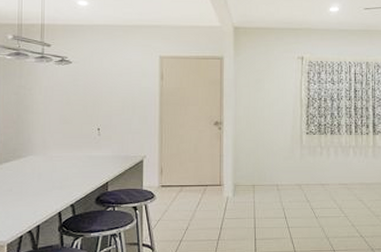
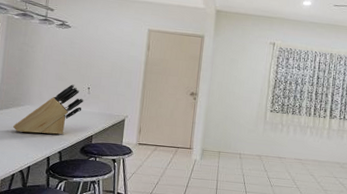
knife block: none [15,126,95,188] -> present [12,83,84,135]

